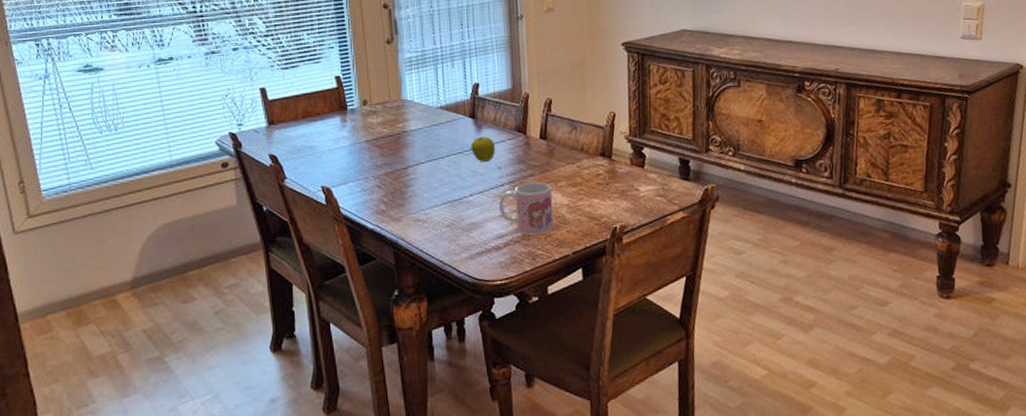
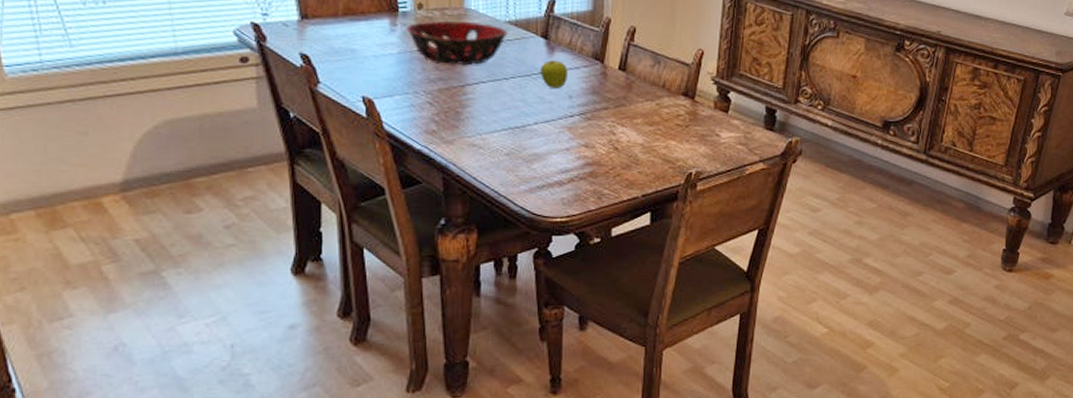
decorative bowl: none [354,111,441,152] -> present [406,20,508,66]
mug: present [499,182,554,236] -> none [566,116,626,174]

